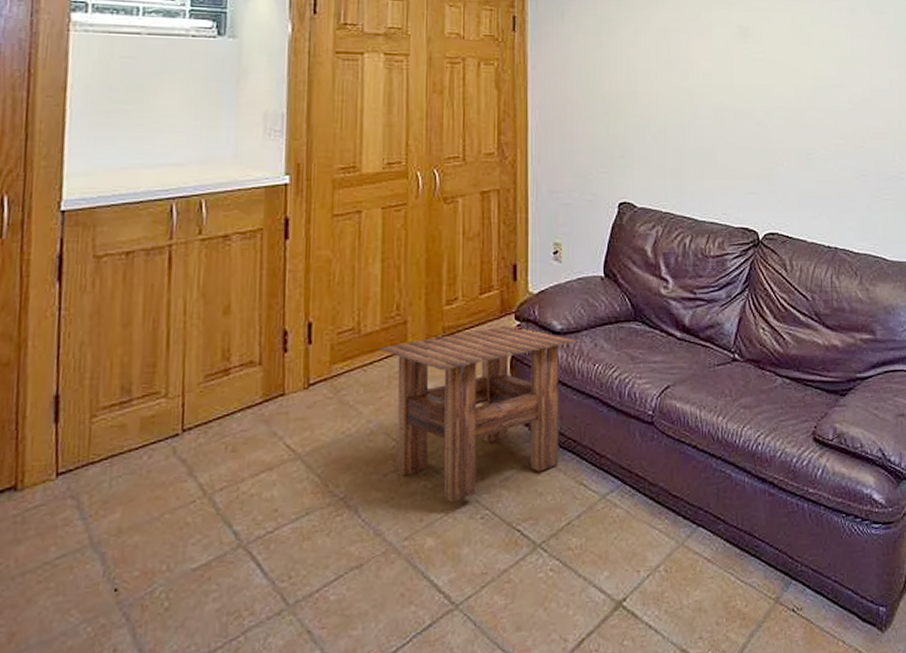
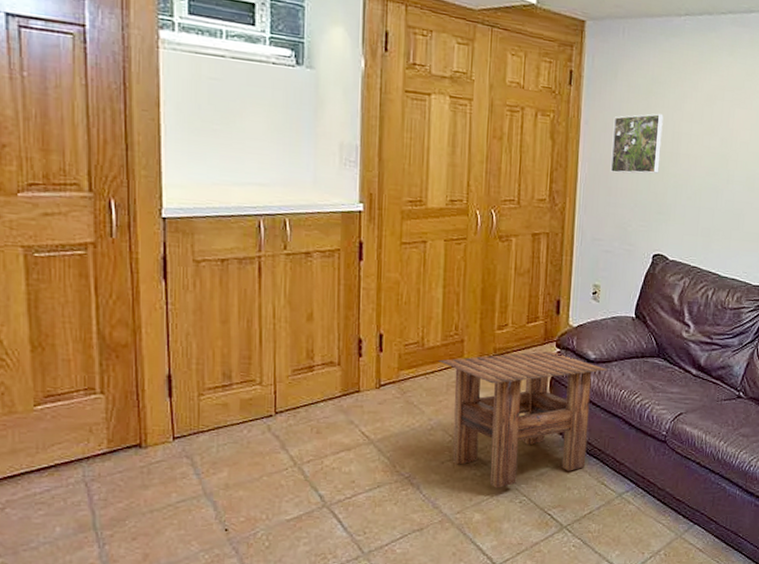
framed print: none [563,52,618,119] -> present [610,113,664,174]

